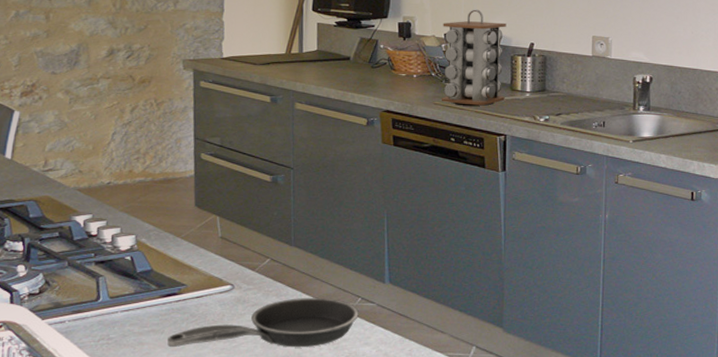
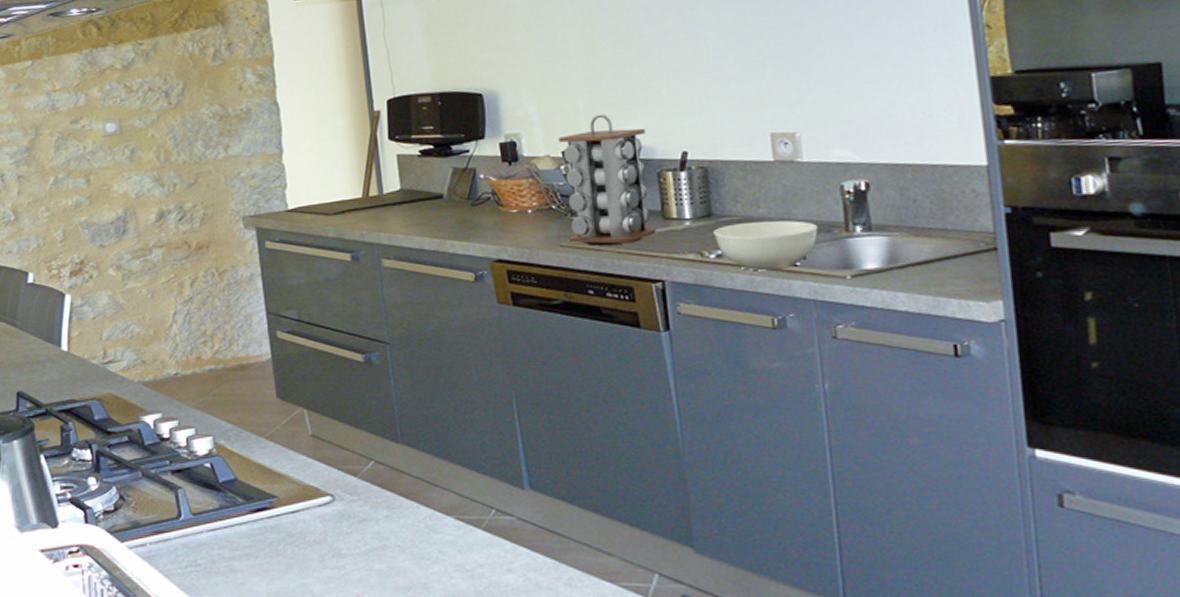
frying pan: present [167,297,359,348] -> none [264,509,495,576]
bowl: none [545,97,616,133] -> present [713,220,819,271]

